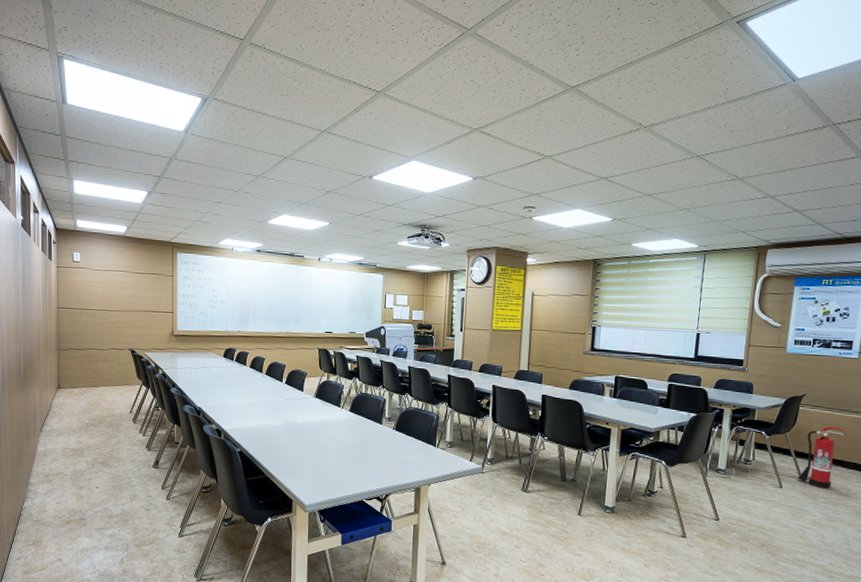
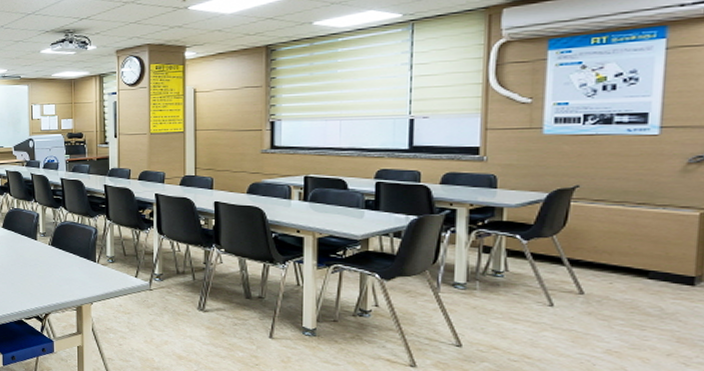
fire extinguisher: present [798,426,847,489] -> none [577,226,651,307]

